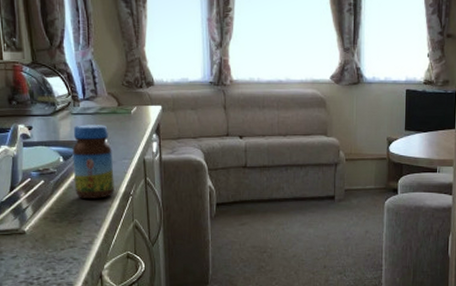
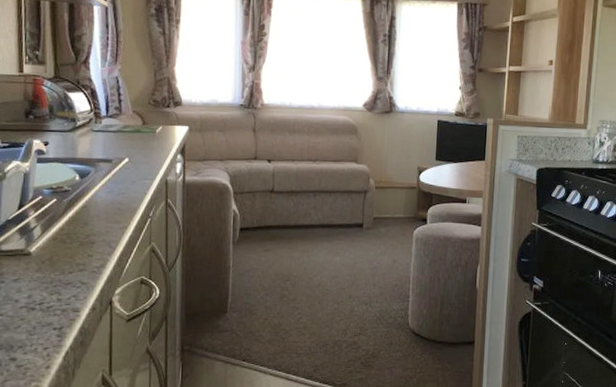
jar: present [72,125,115,199] -> none [89,142,133,220]

